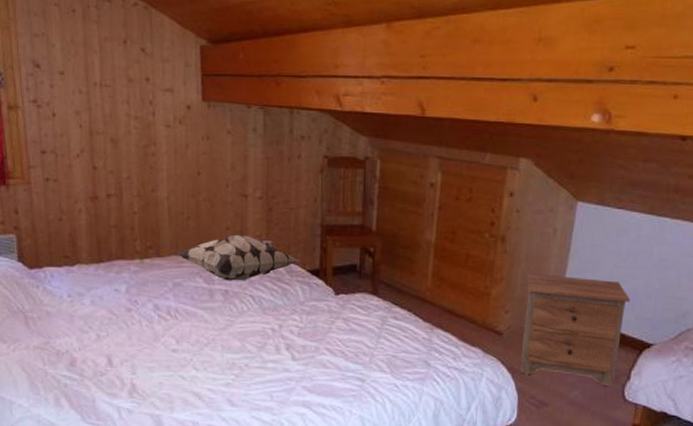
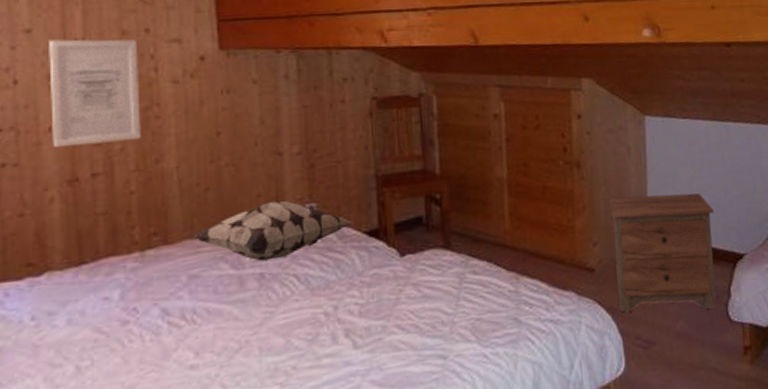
wall art: none [76,82,142,172] -> present [49,39,141,148]

